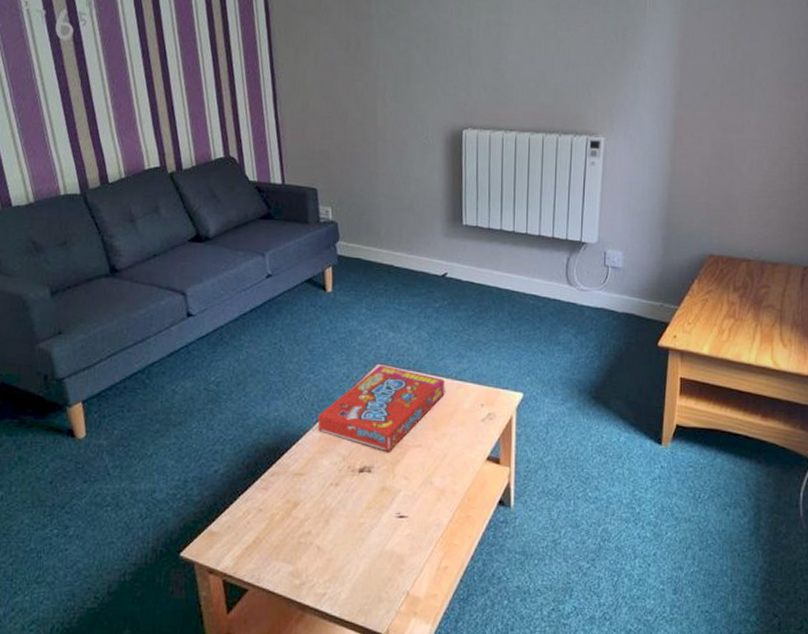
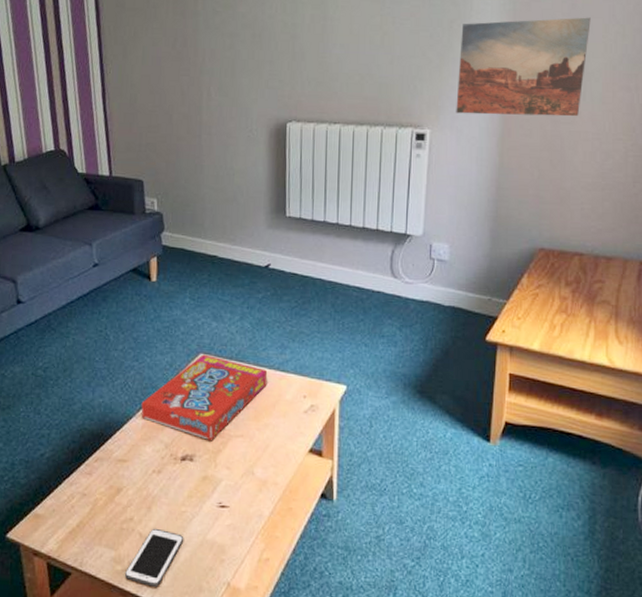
cell phone: none [302,541,363,600] -> present [124,528,184,587]
wall art: none [629,26,759,125] -> present [456,17,591,117]

